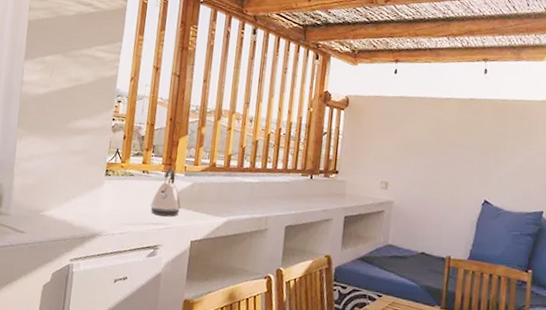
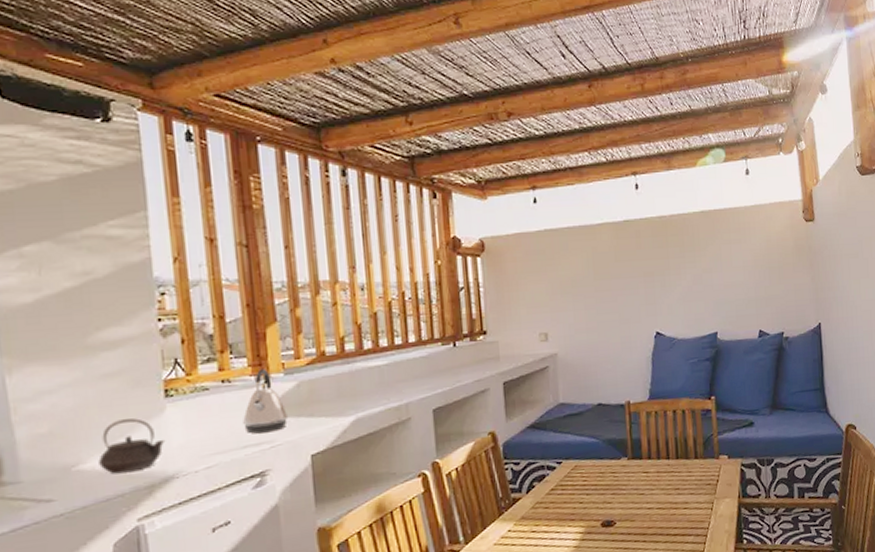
teapot: none [56,185,99,225] -> present [98,418,166,474]

